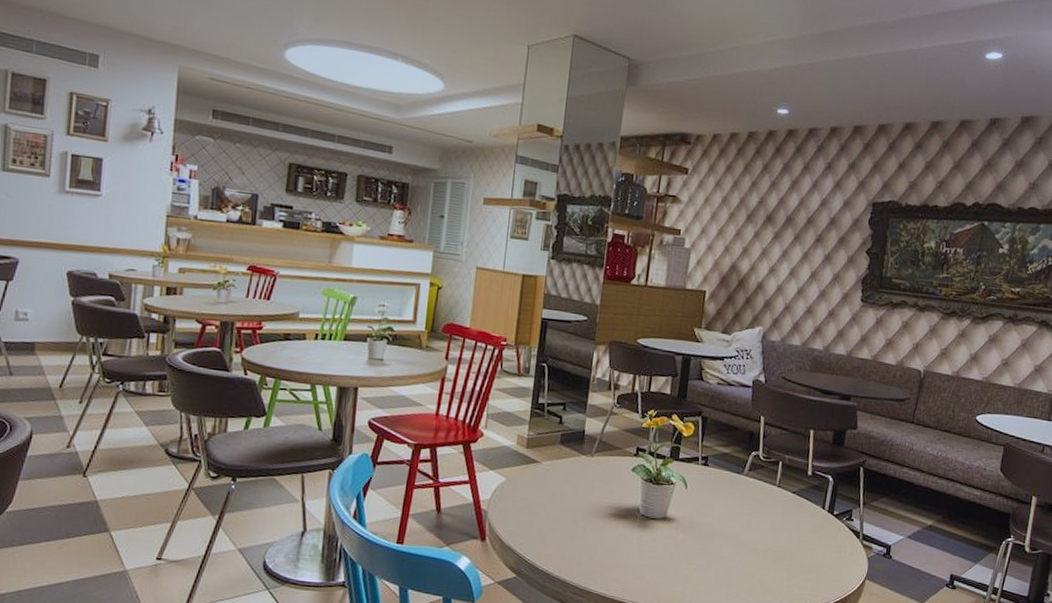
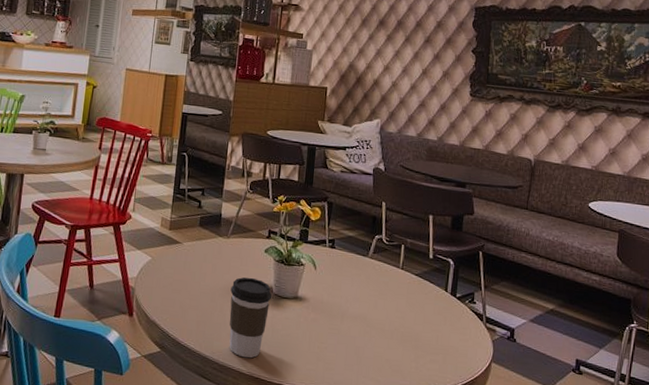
coffee cup: none [591,497,638,582] -> present [229,277,272,359]

